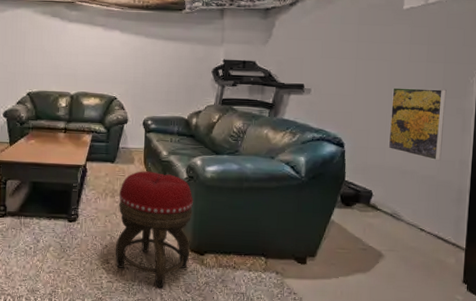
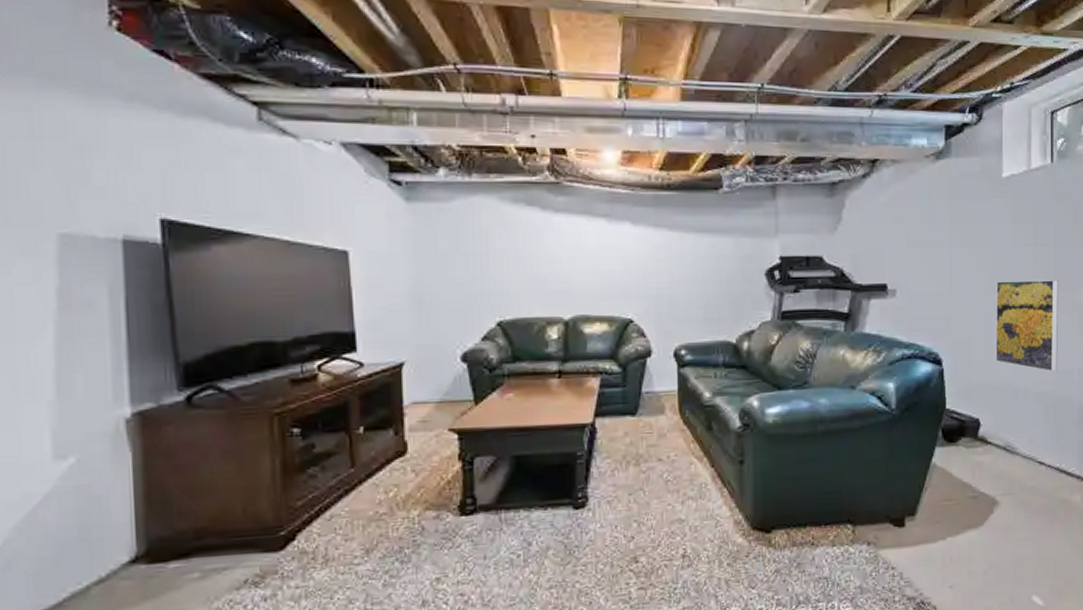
footstool: present [115,171,193,288] -> none [645,422,751,587]

